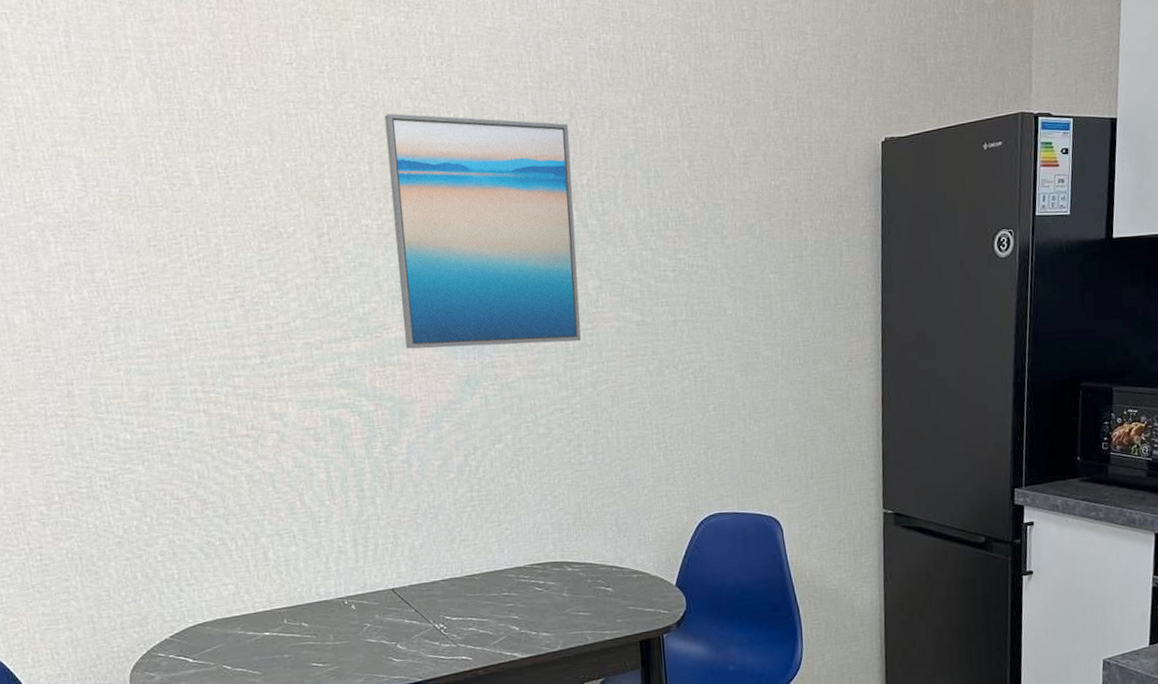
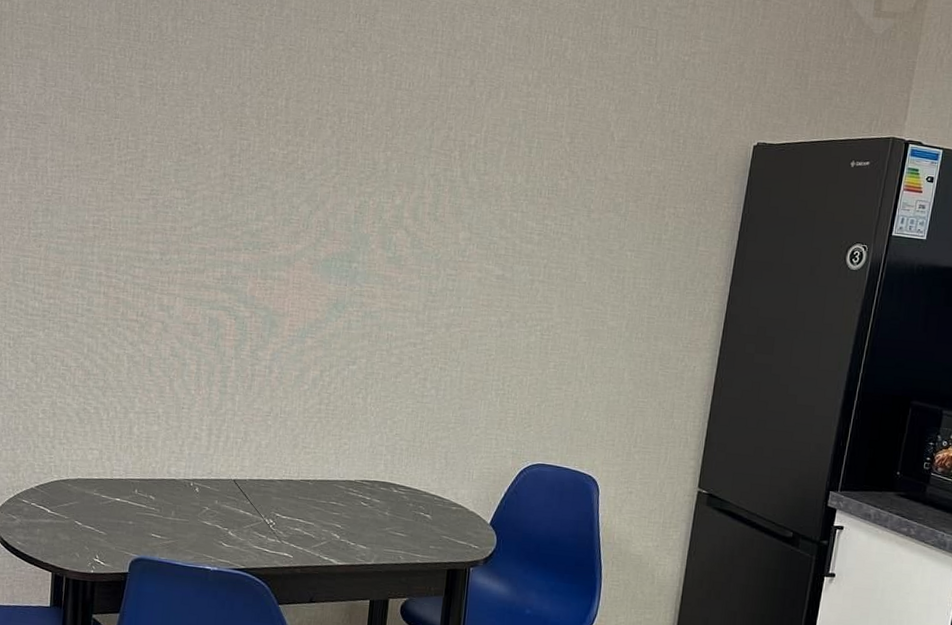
wall art: present [384,113,581,349] -> none [287,59,468,284]

